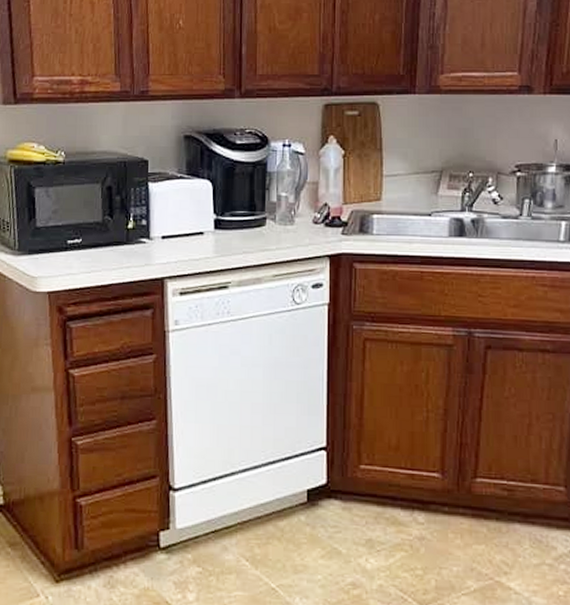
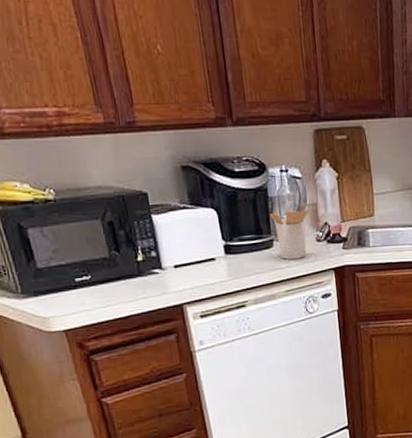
utensil holder: none [265,180,308,241] -> present [269,202,308,260]

